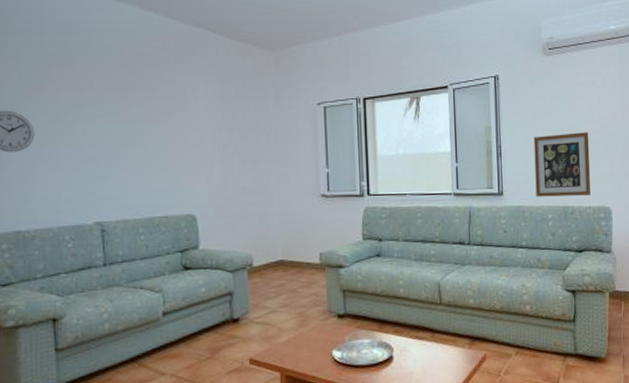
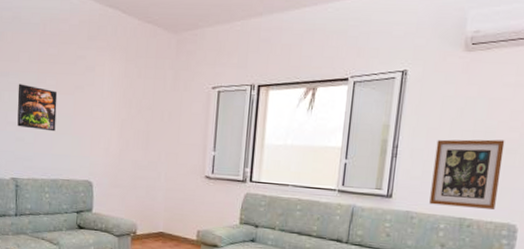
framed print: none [95,114,146,165] -> present [17,84,58,132]

